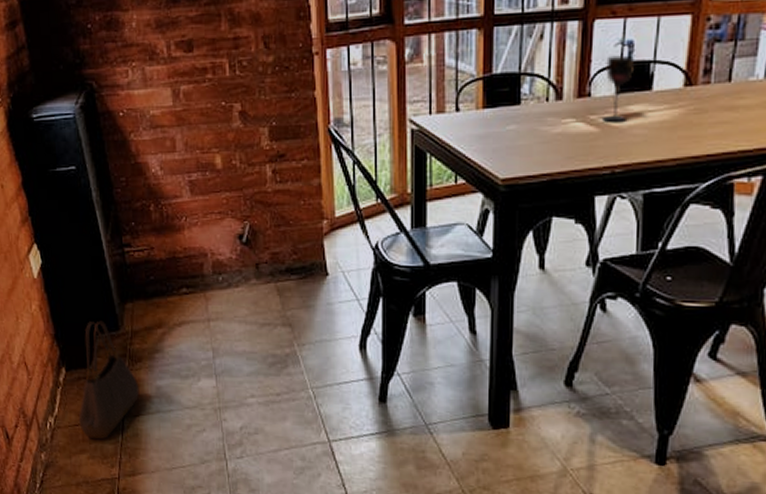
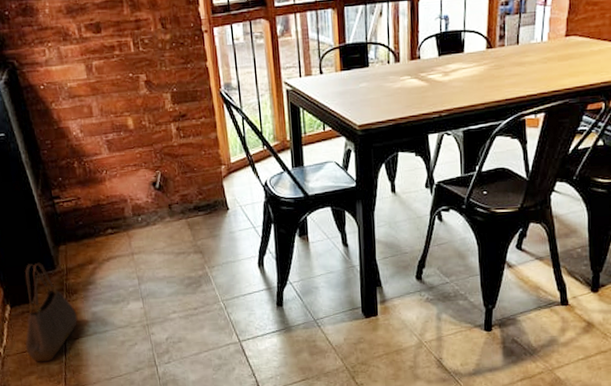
wineglass: present [603,55,636,124] -> none [430,26,451,79]

